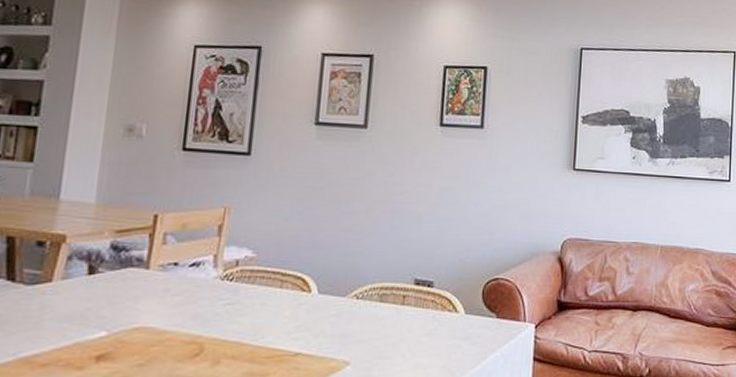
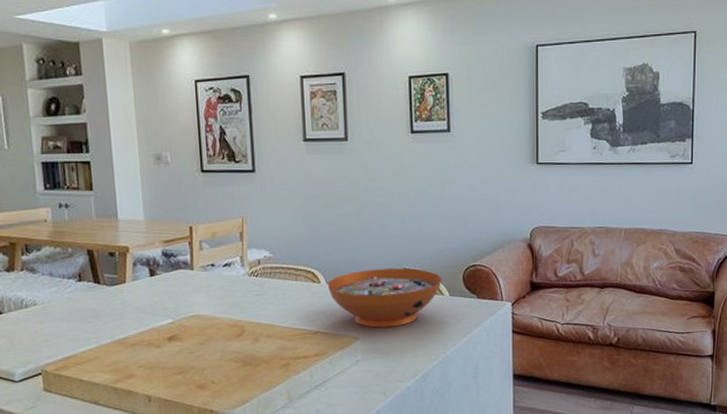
decorative bowl: none [320,277,459,350] -> present [328,268,443,328]

